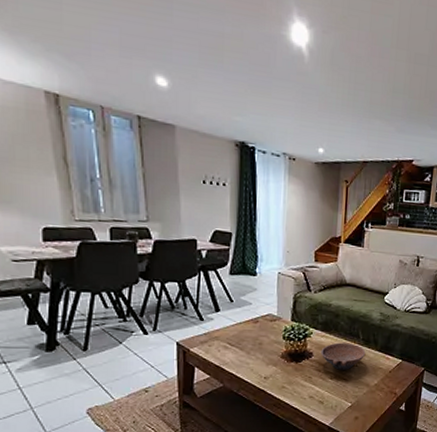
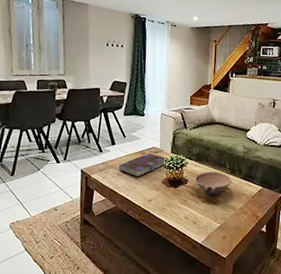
book: none [226,321,287,351] -> present [119,153,168,177]

